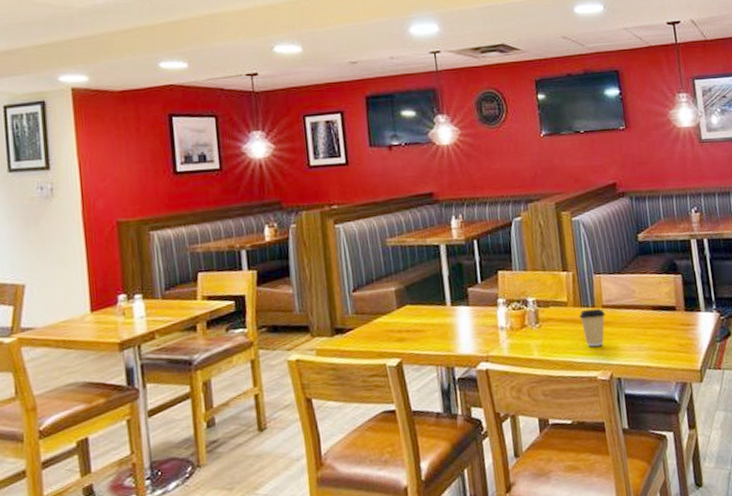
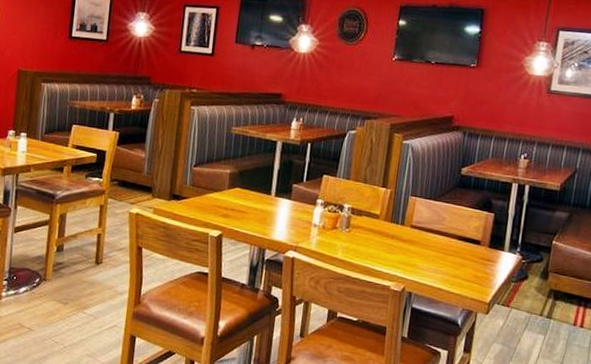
coffee cup: present [578,309,606,347] -> none [386,226,413,261]

